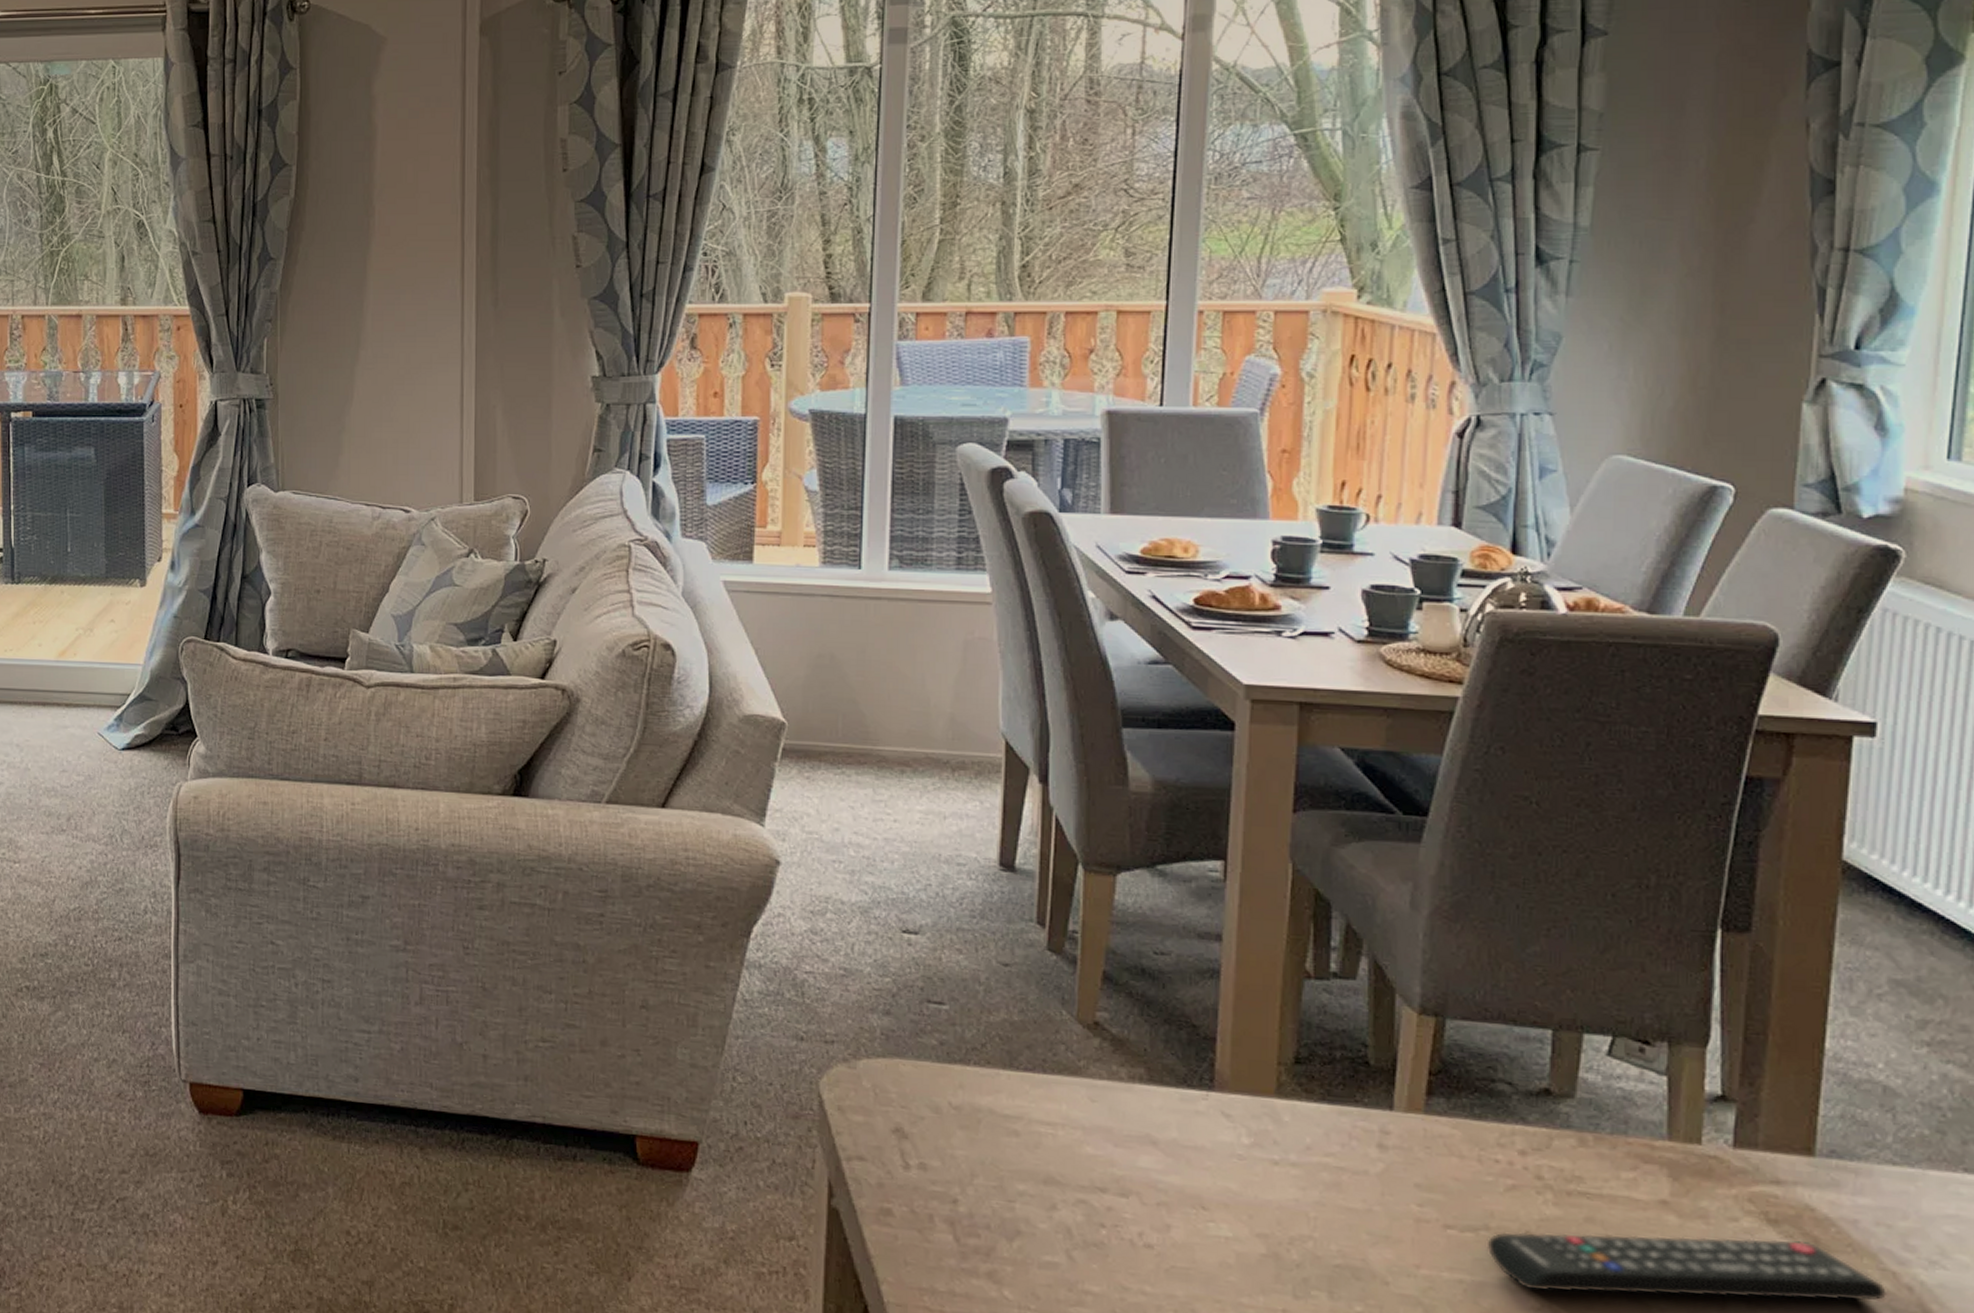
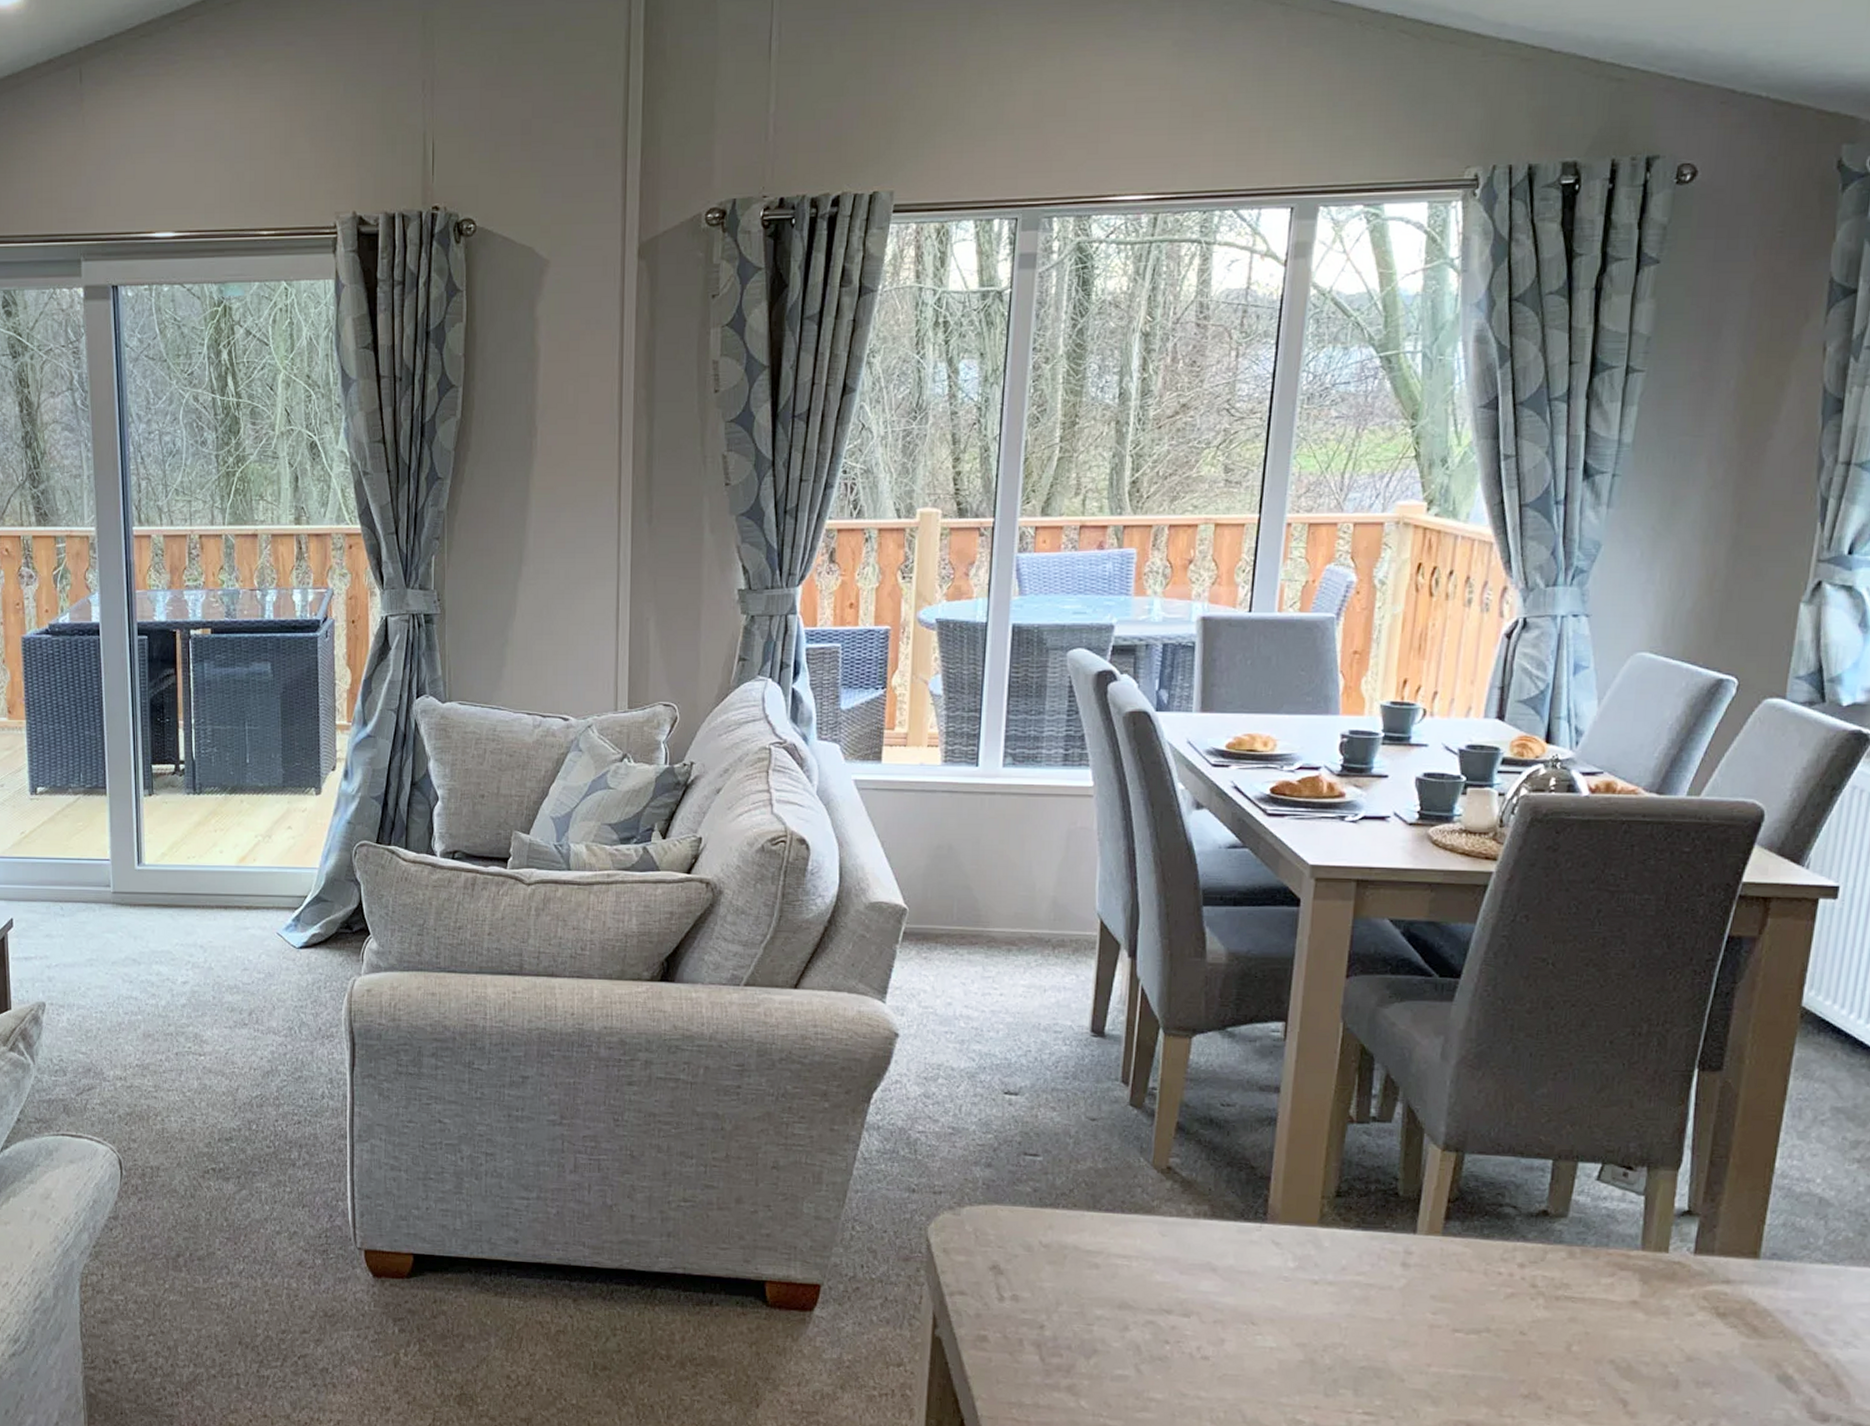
remote control: present [1486,1232,1888,1302] -> none [1487,1329,1809,1381]

